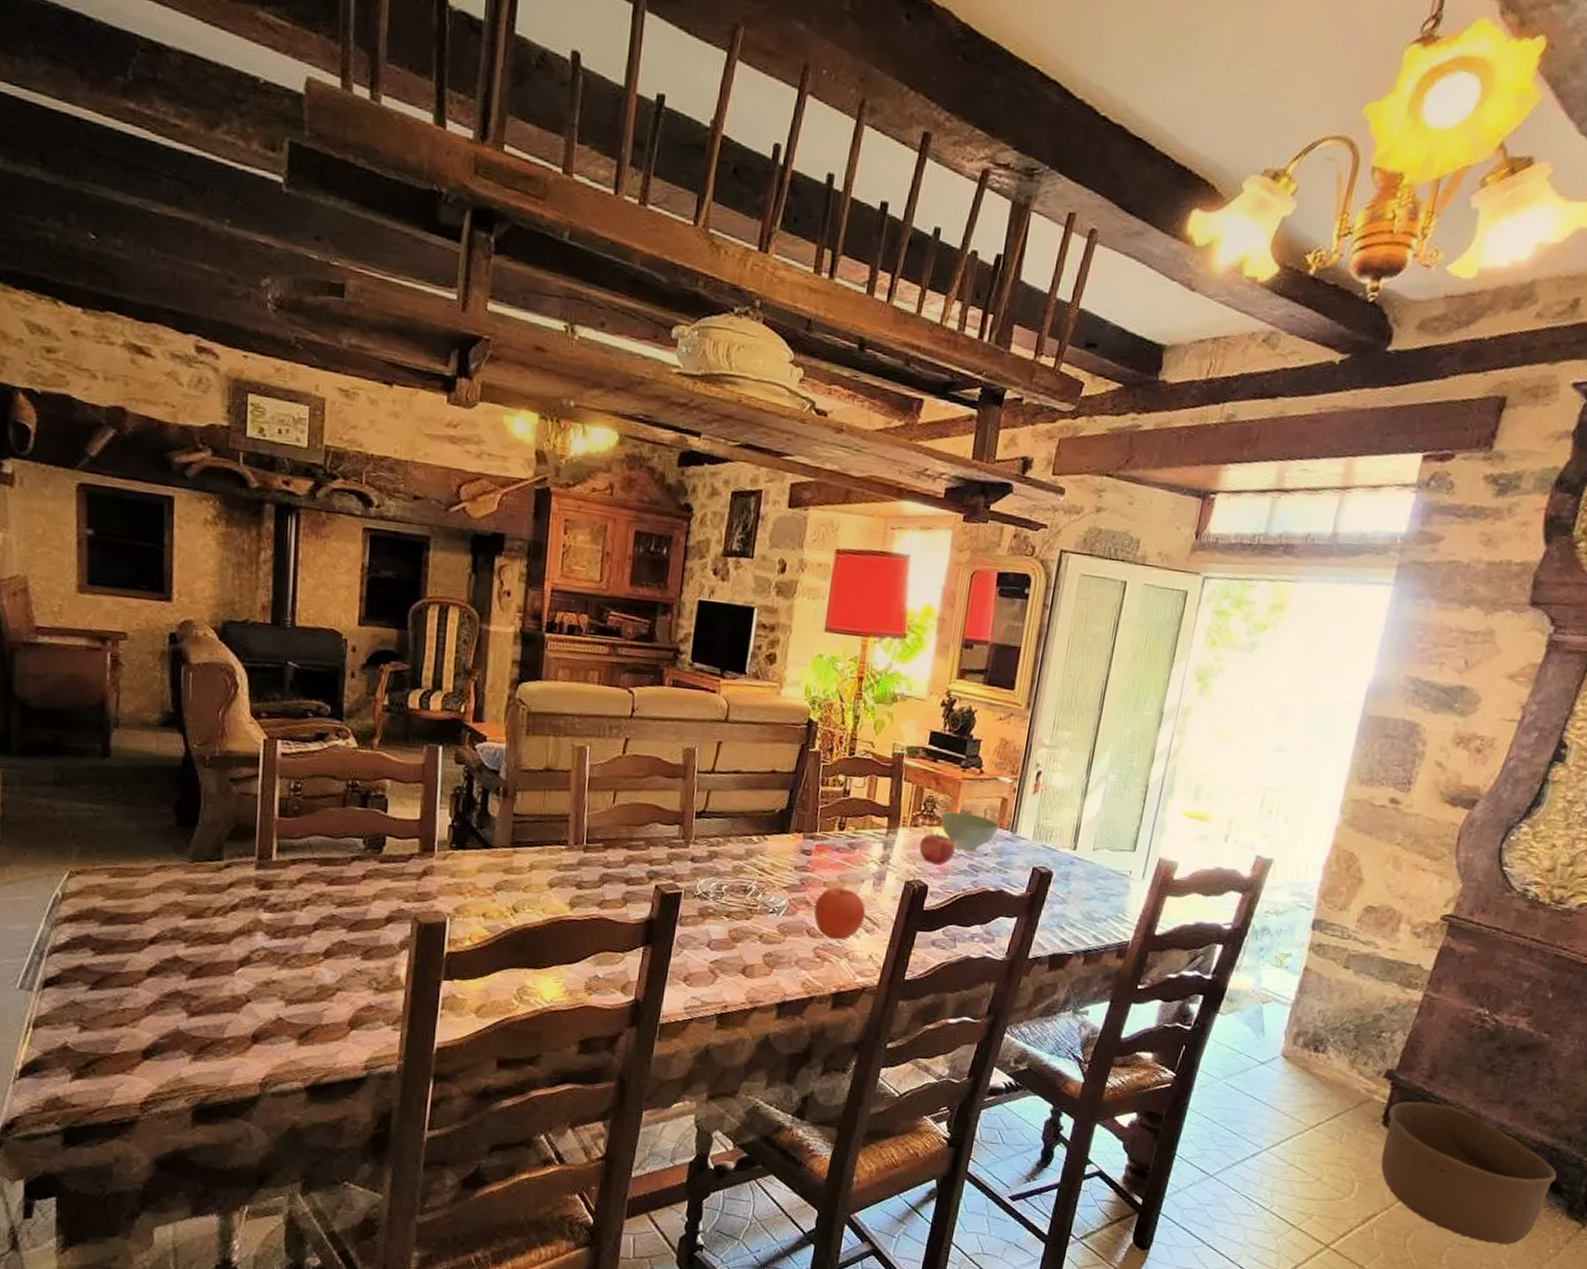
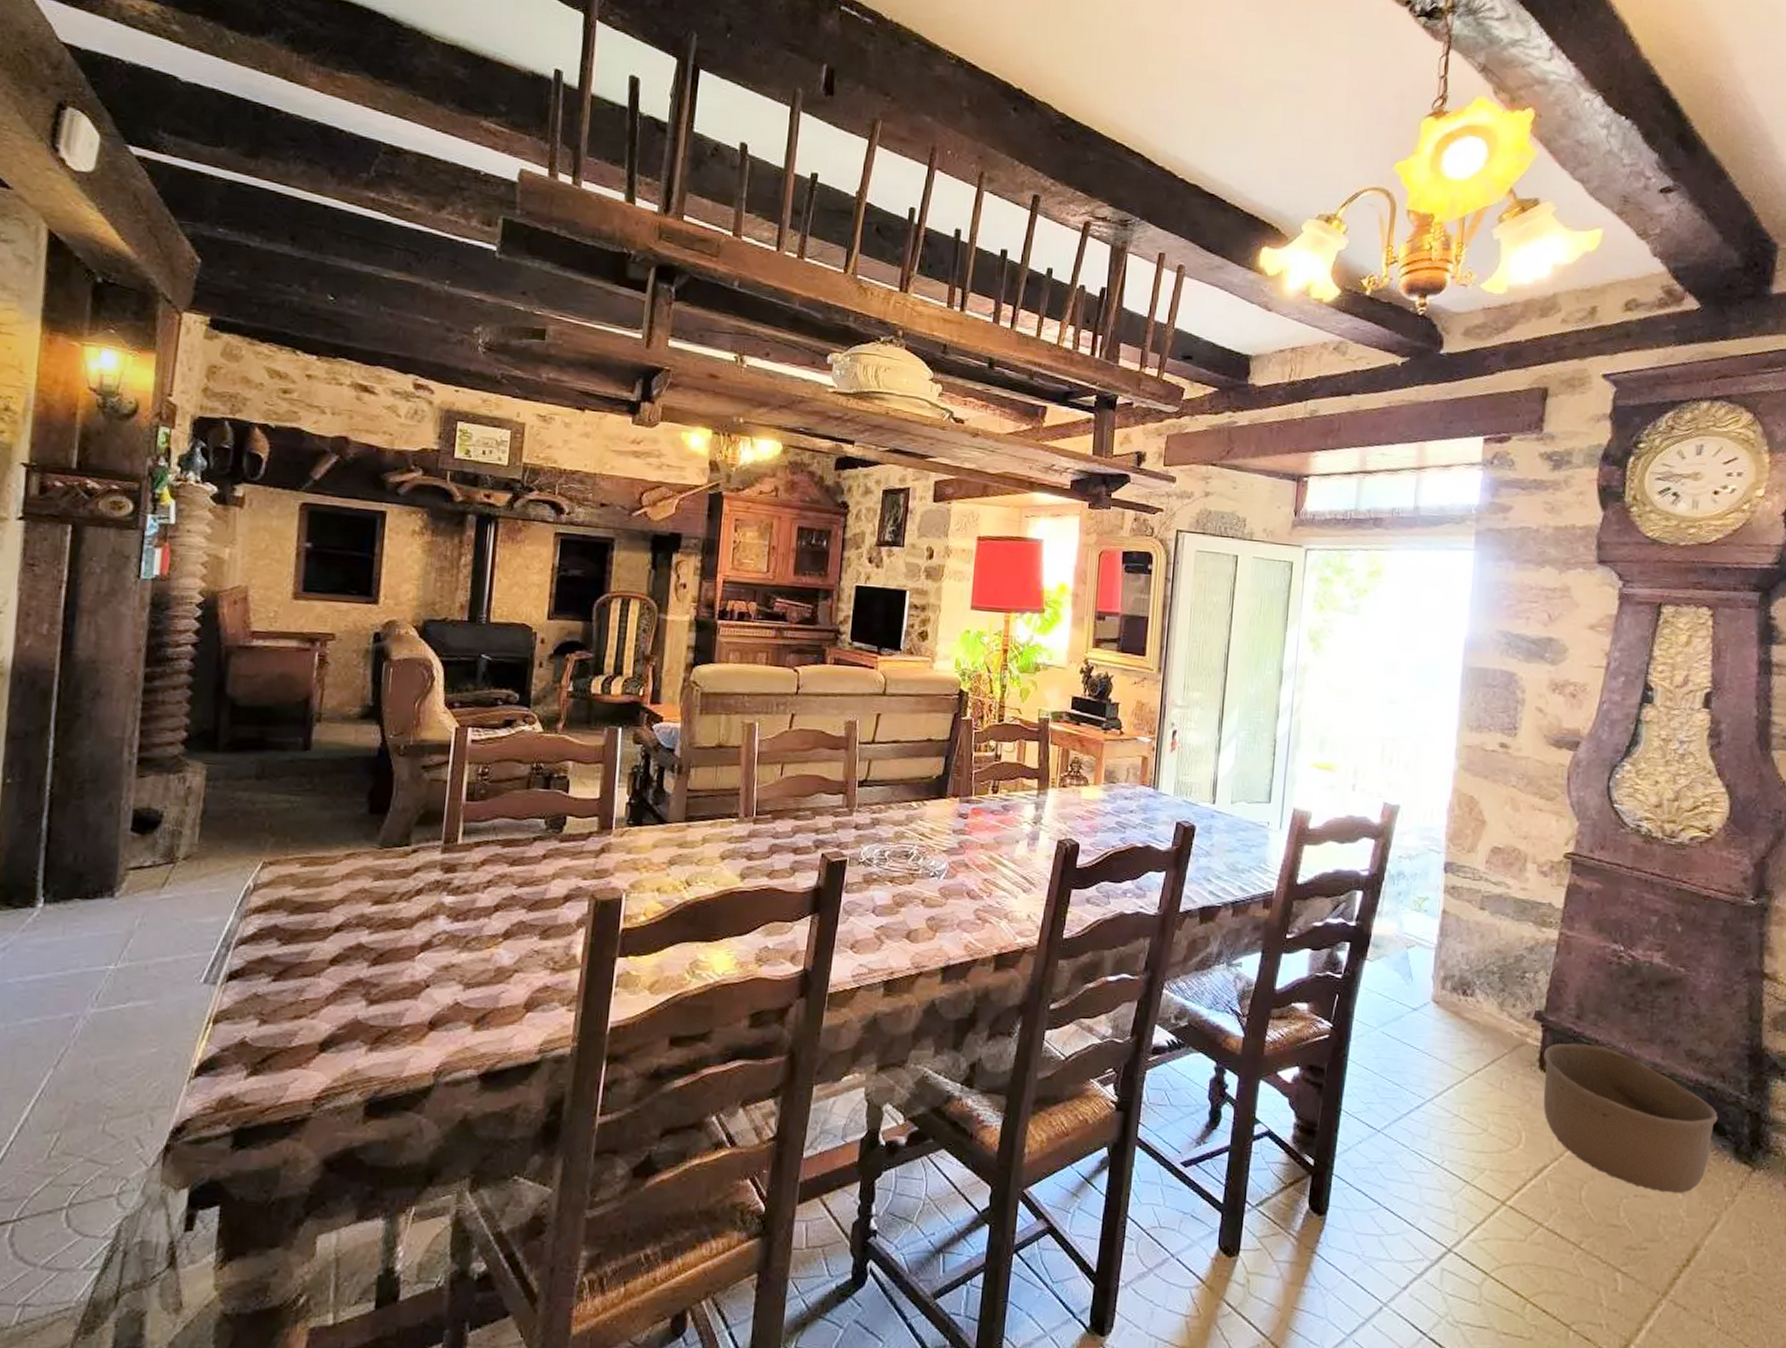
fruit: present [813,887,866,940] -> none [972,848,1022,901]
fruit: present [919,832,955,864] -> none [1068,792,1102,823]
bowl: present [940,811,1000,852] -> none [1086,771,1143,810]

